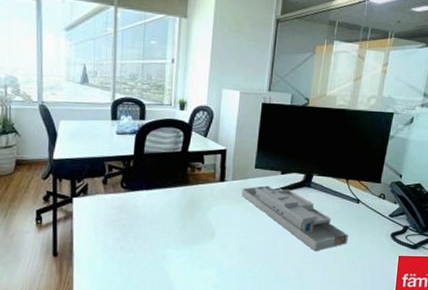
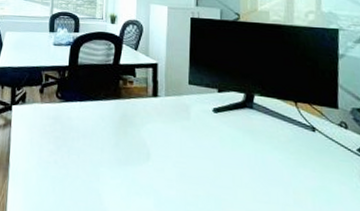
desk organizer: present [242,185,349,252] -> none [177,103,309,189]

